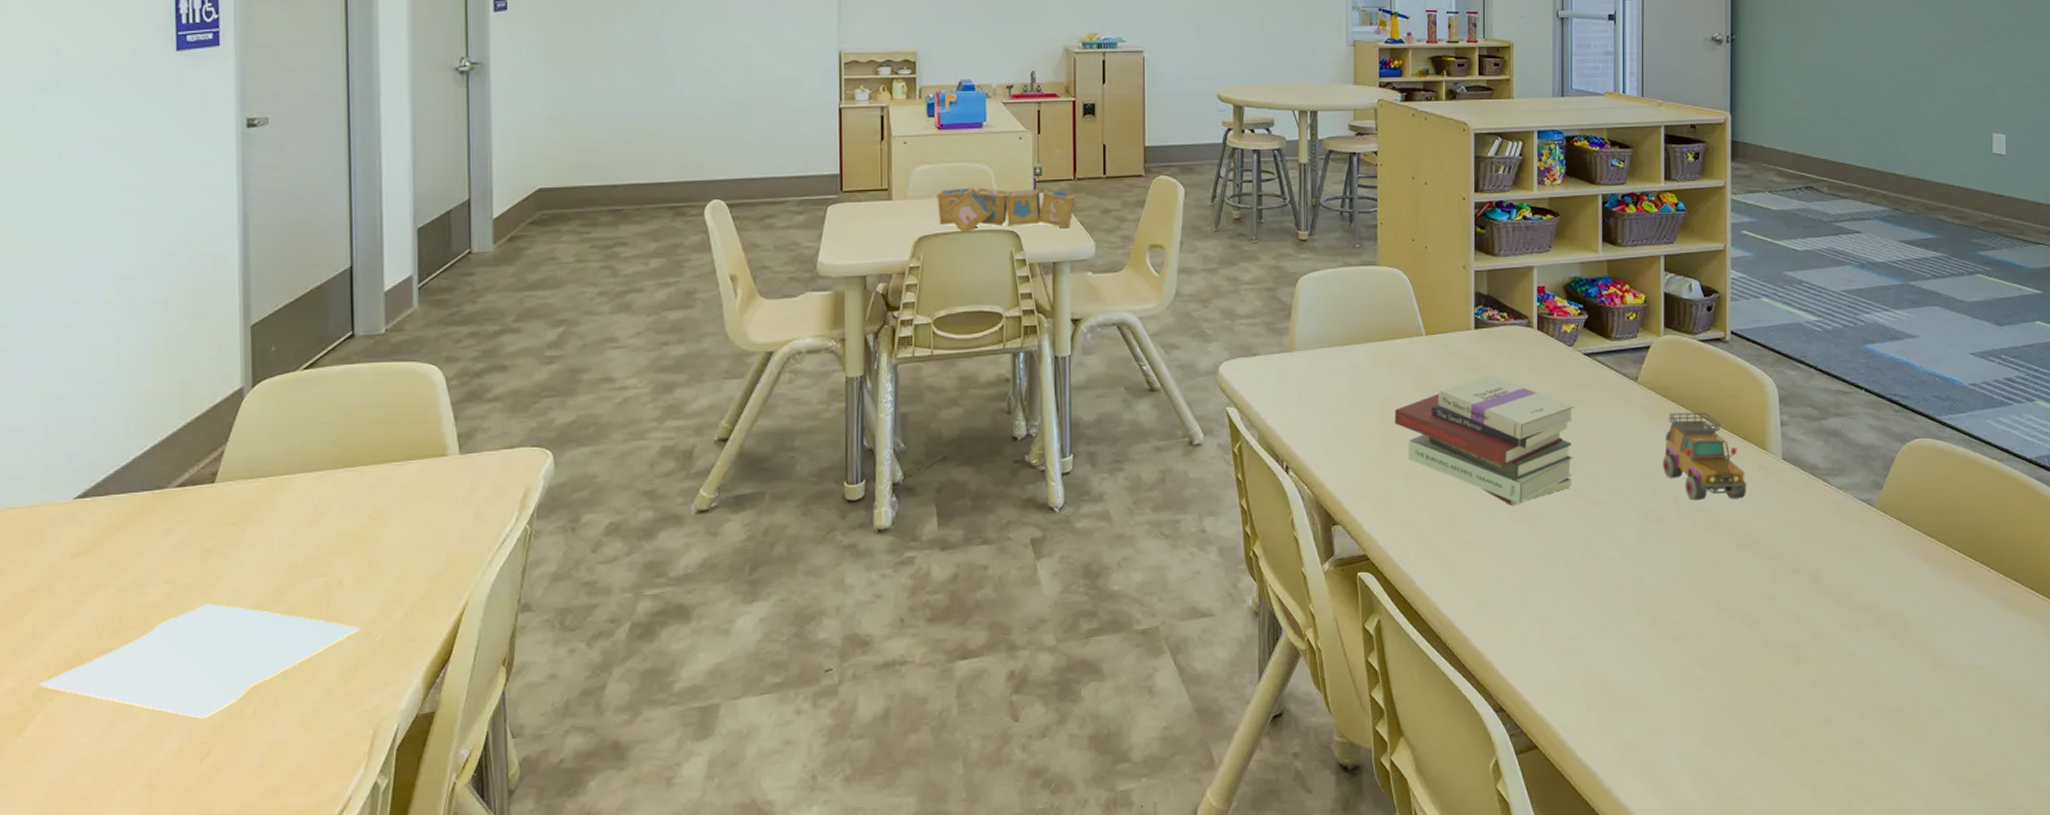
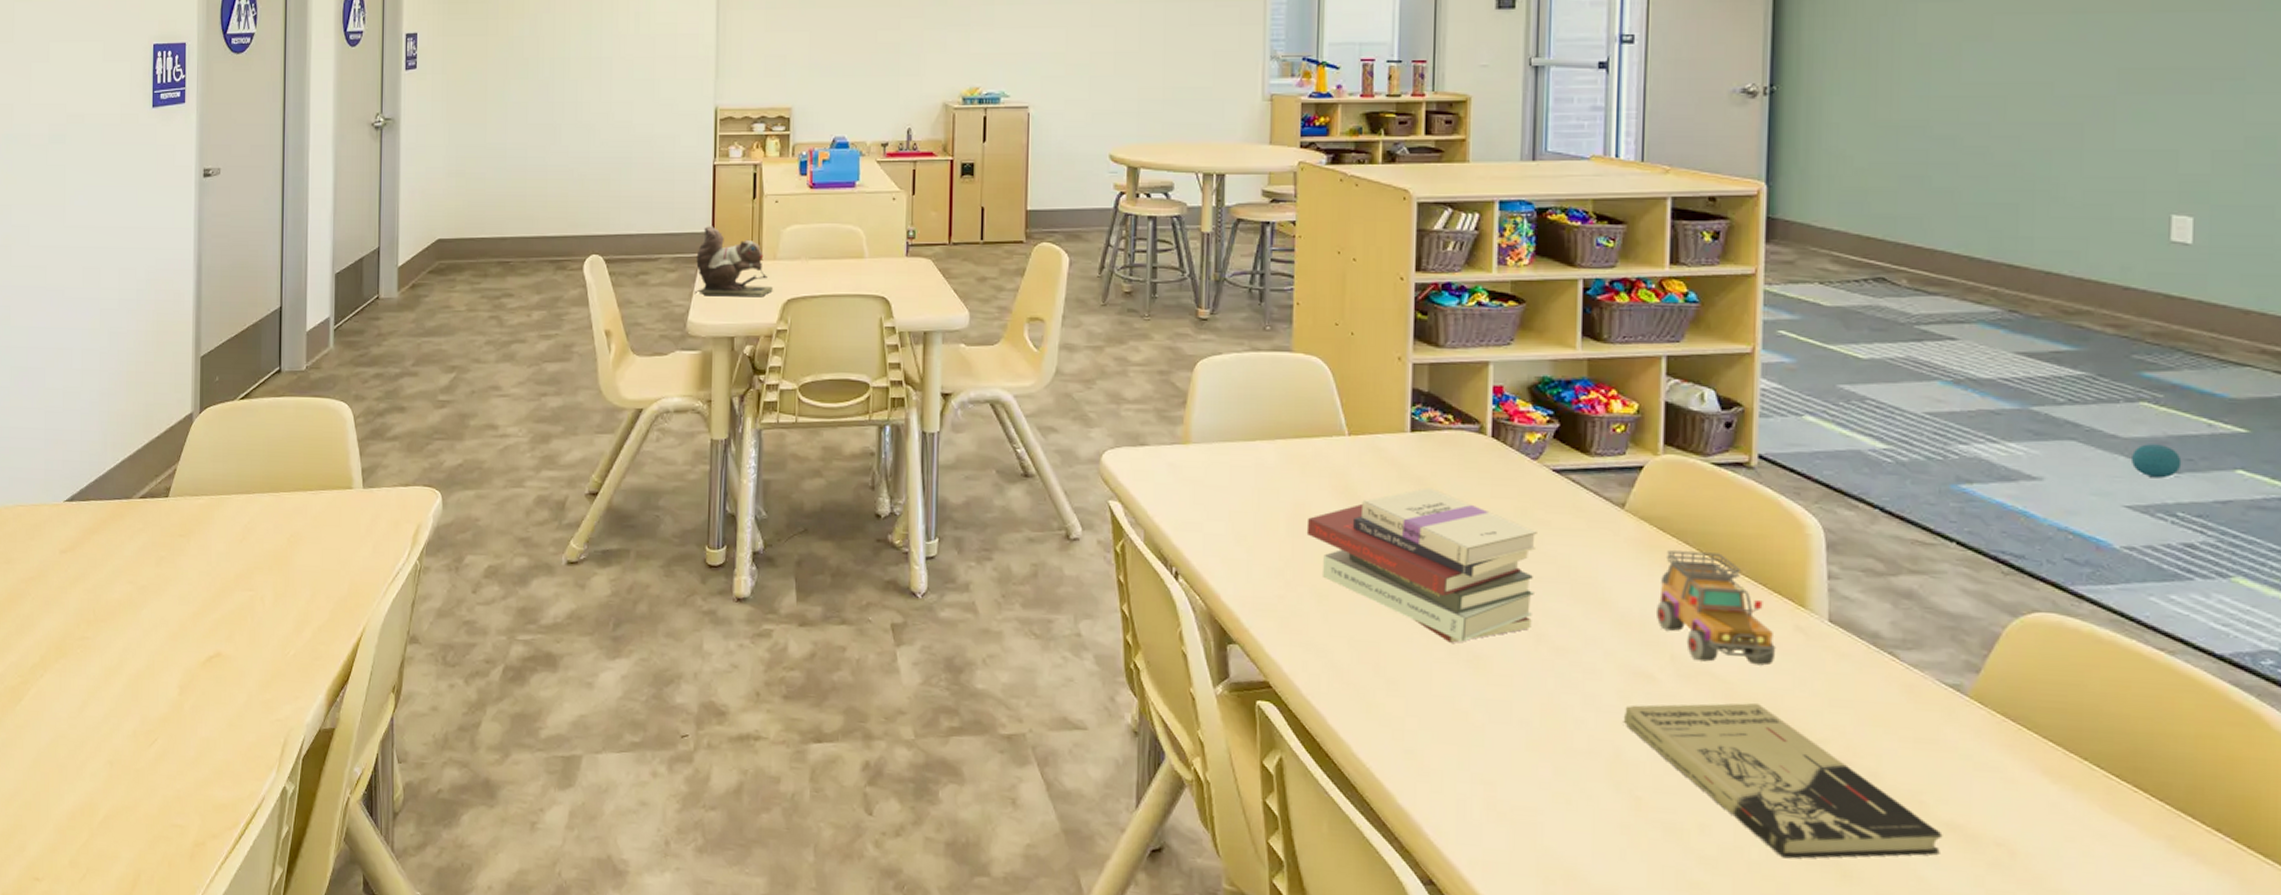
paper sheet: present [38,603,360,718] -> none [33,605,277,708]
toy animal: none [824,168,904,237] -> present [694,226,773,297]
toy blocks: present [937,187,1075,234] -> none [807,249,950,298]
book: none [1641,530,1862,651] -> present [1623,703,1943,859]
ball: none [1973,305,2003,331] -> present [2132,444,2182,479]

